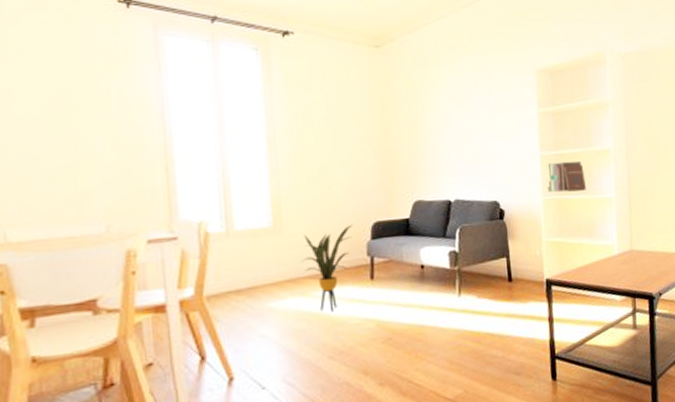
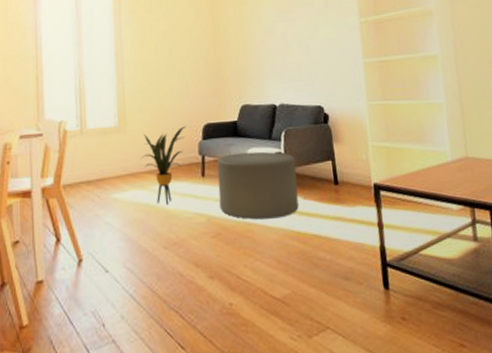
pouf: none [387,250,473,322] -> present [217,151,299,220]
books: present [546,161,586,193] -> none [370,67,413,98]

